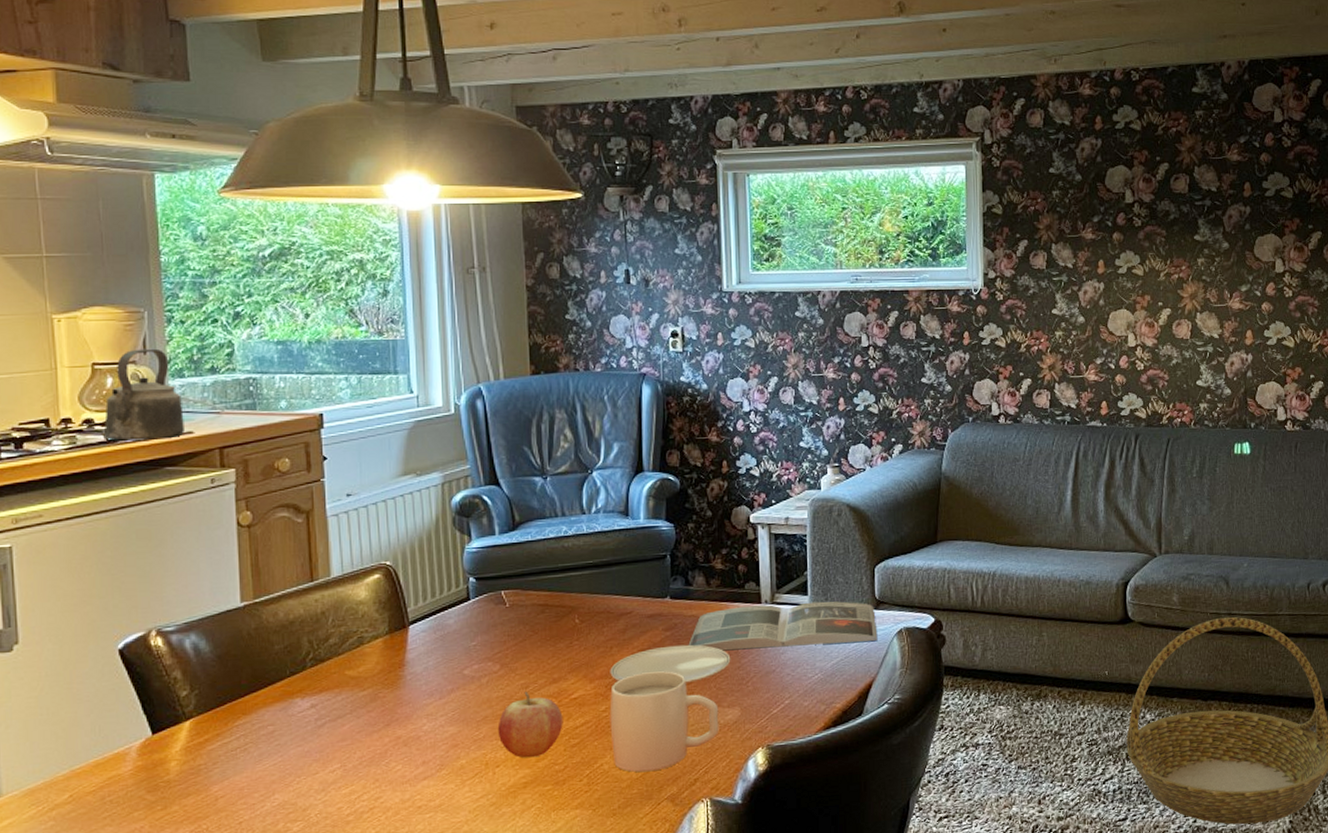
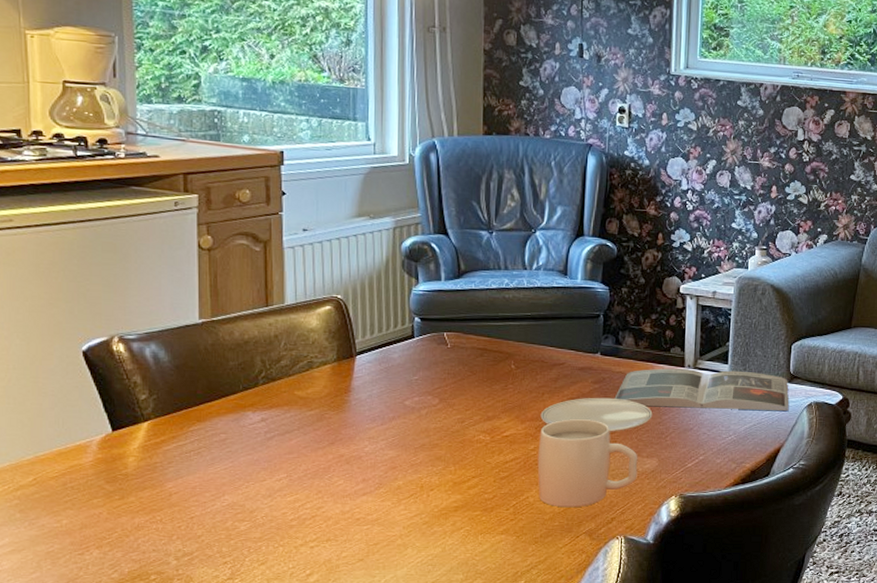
kettle: present [104,348,184,441] -> none [74,71,150,160]
fruit: present [497,691,563,758] -> none [433,425,495,485]

